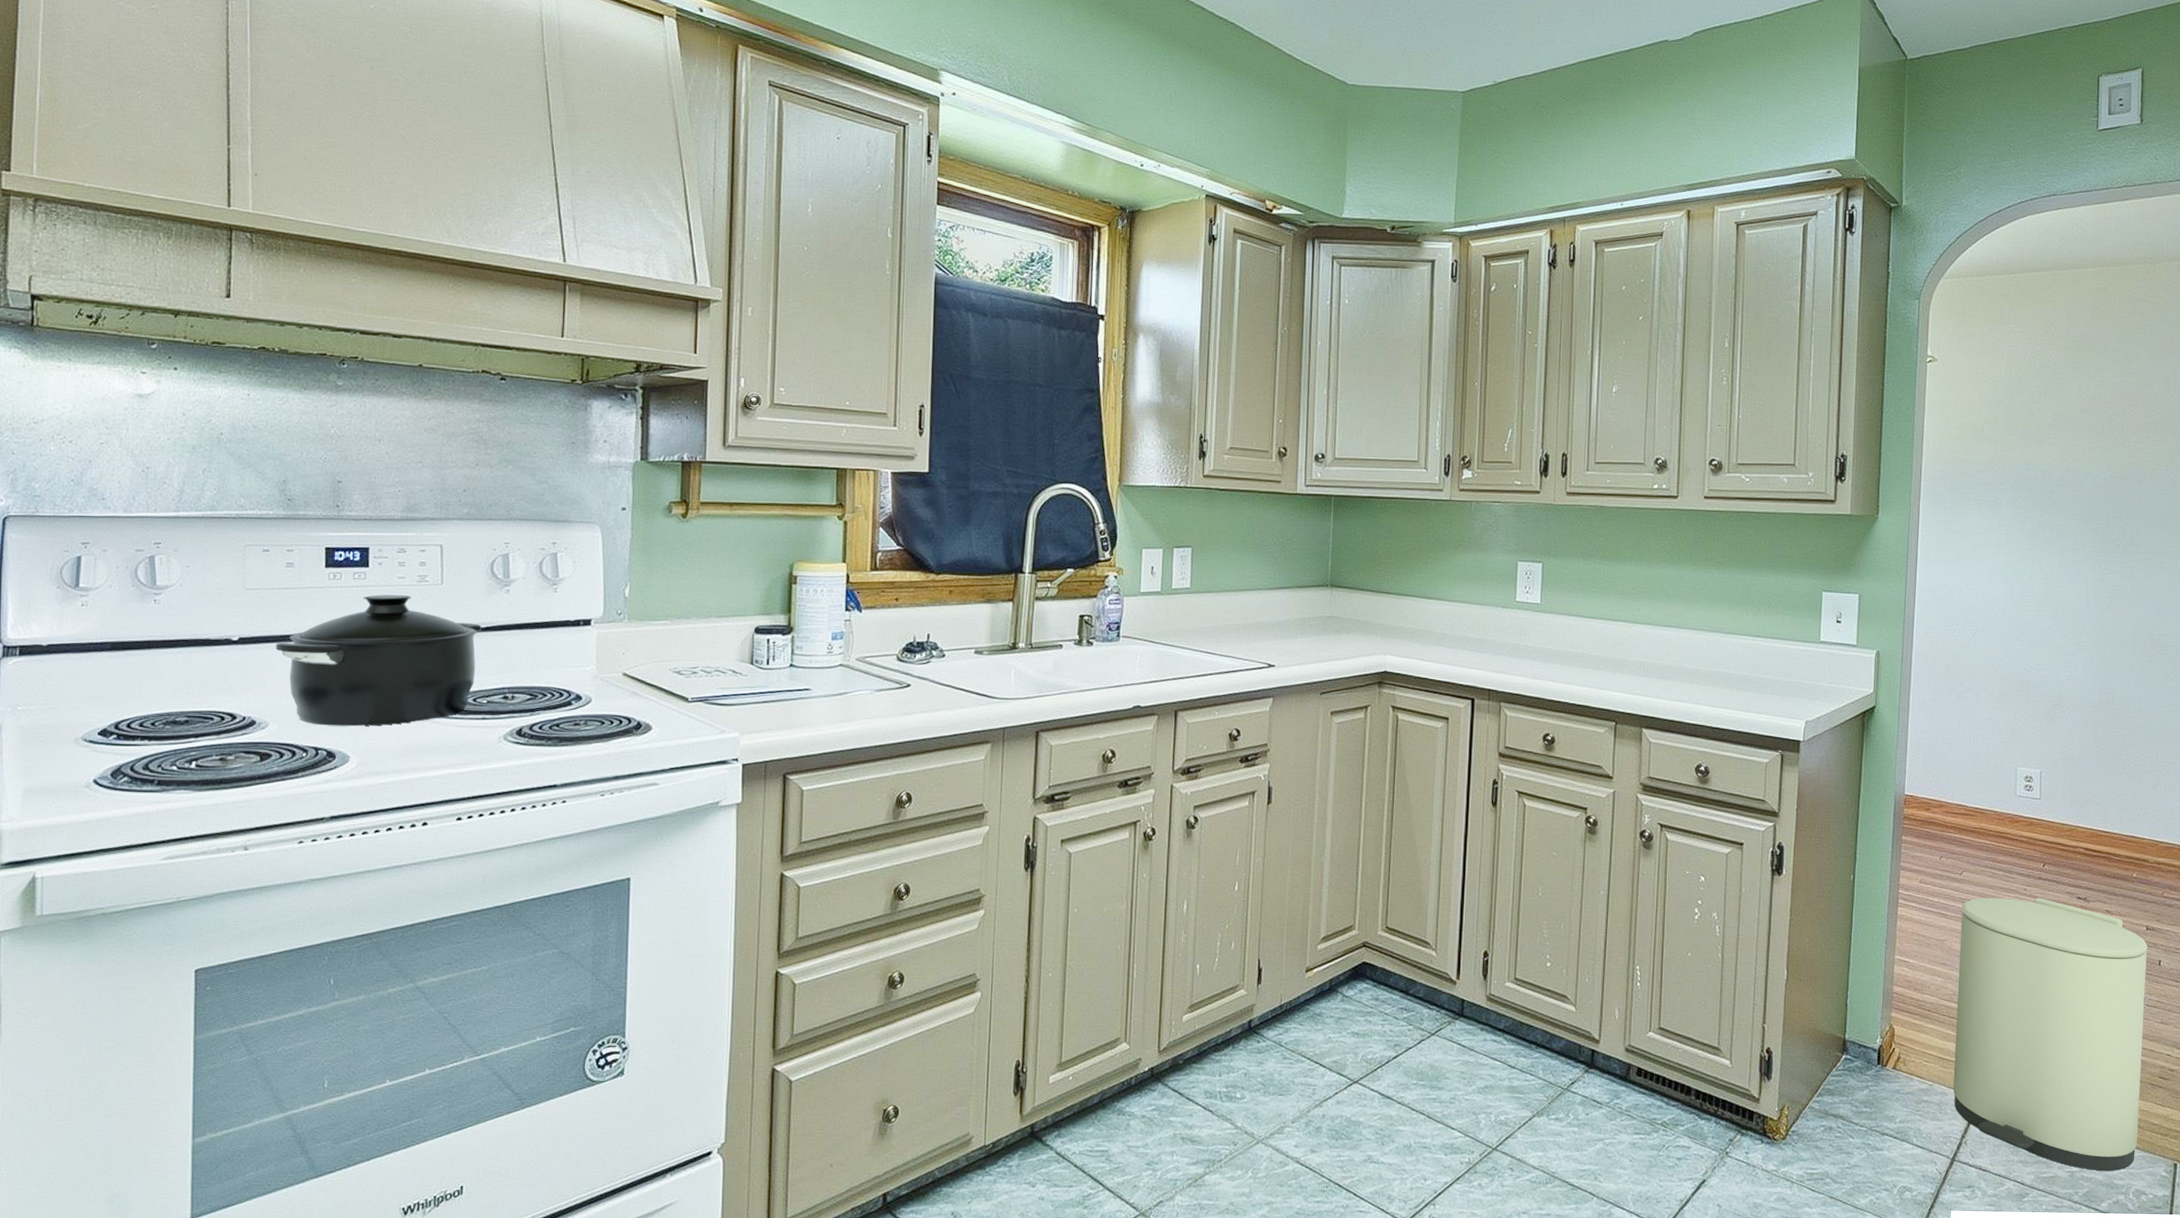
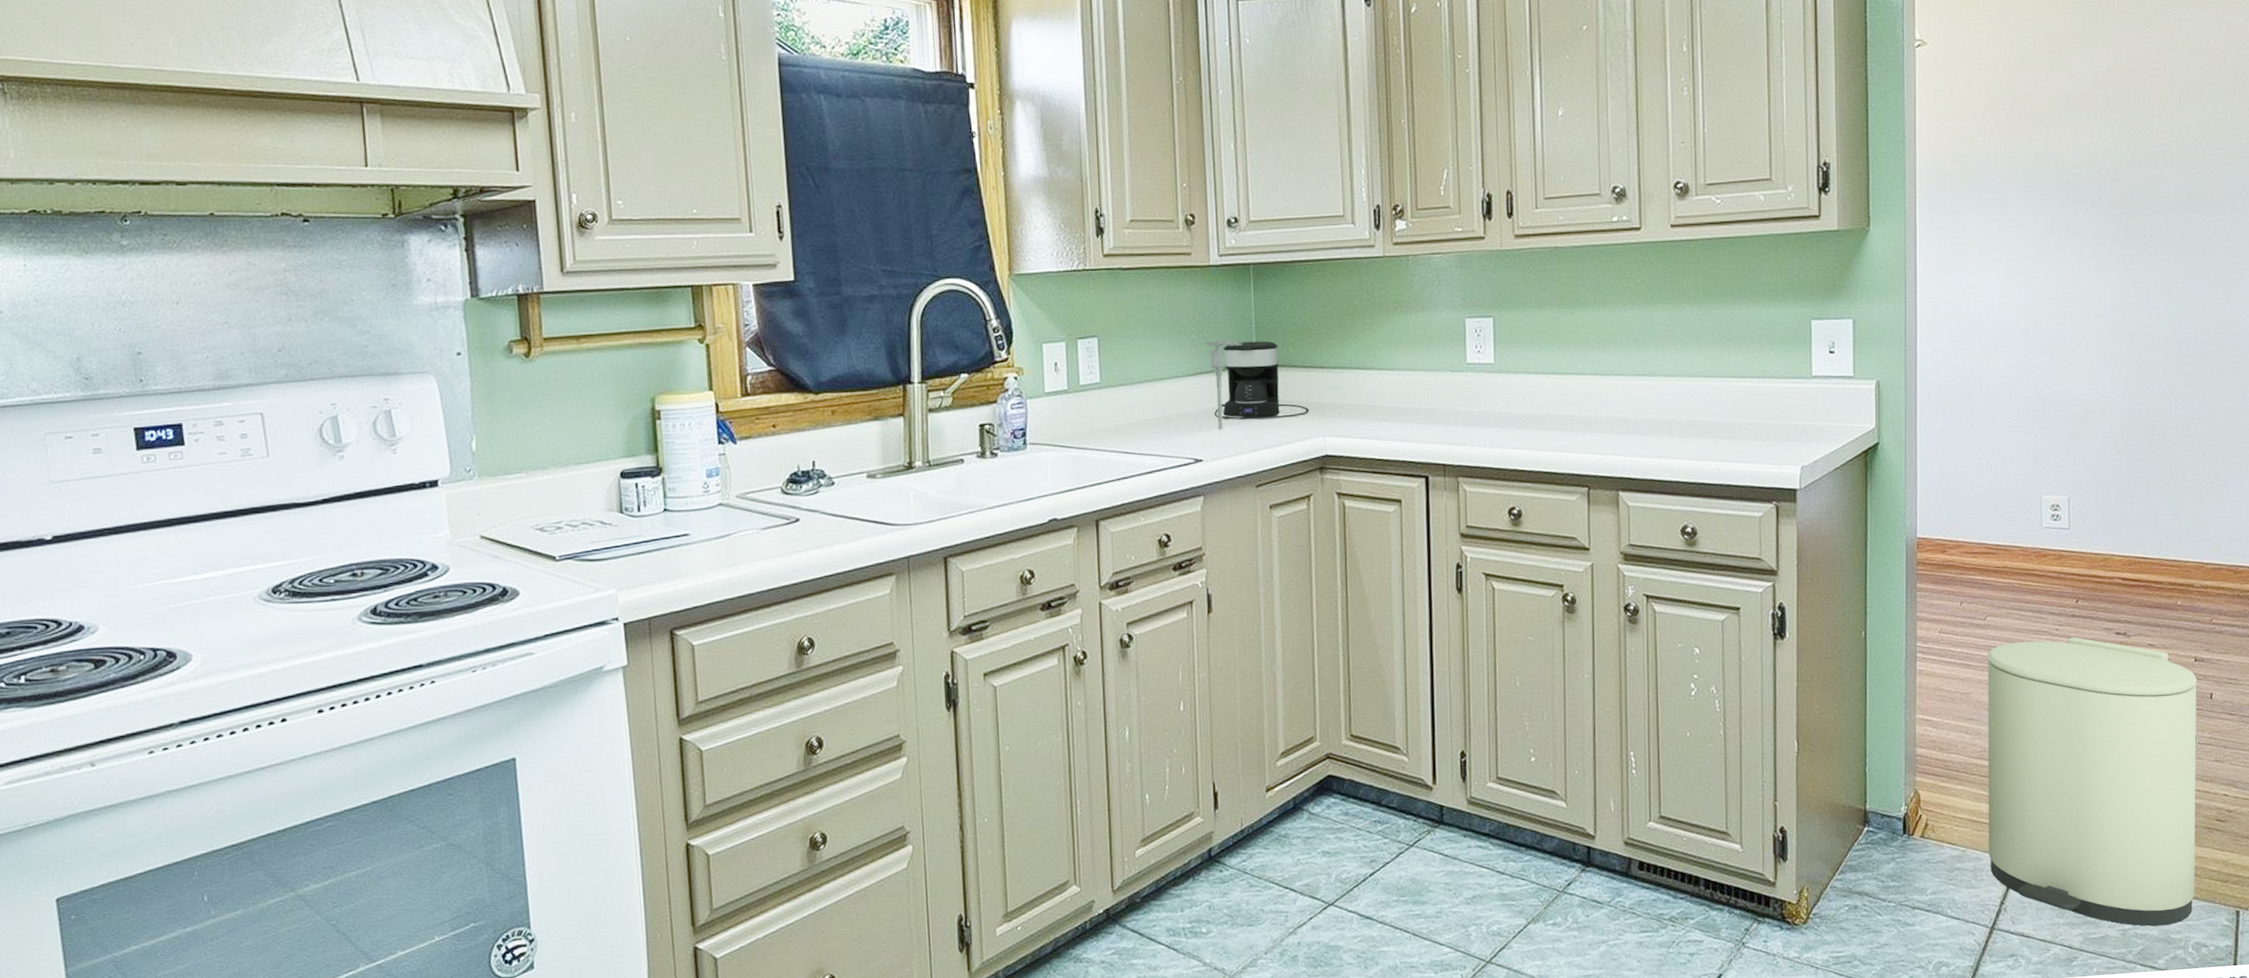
saucepan: present [275,594,482,727] -> none [94,472,319,624]
soap dispenser: none [1284,560,1319,640] -> present [1203,340,1243,430]
coffee maker: none [1288,564,1373,635] -> present [1214,341,1309,420]

